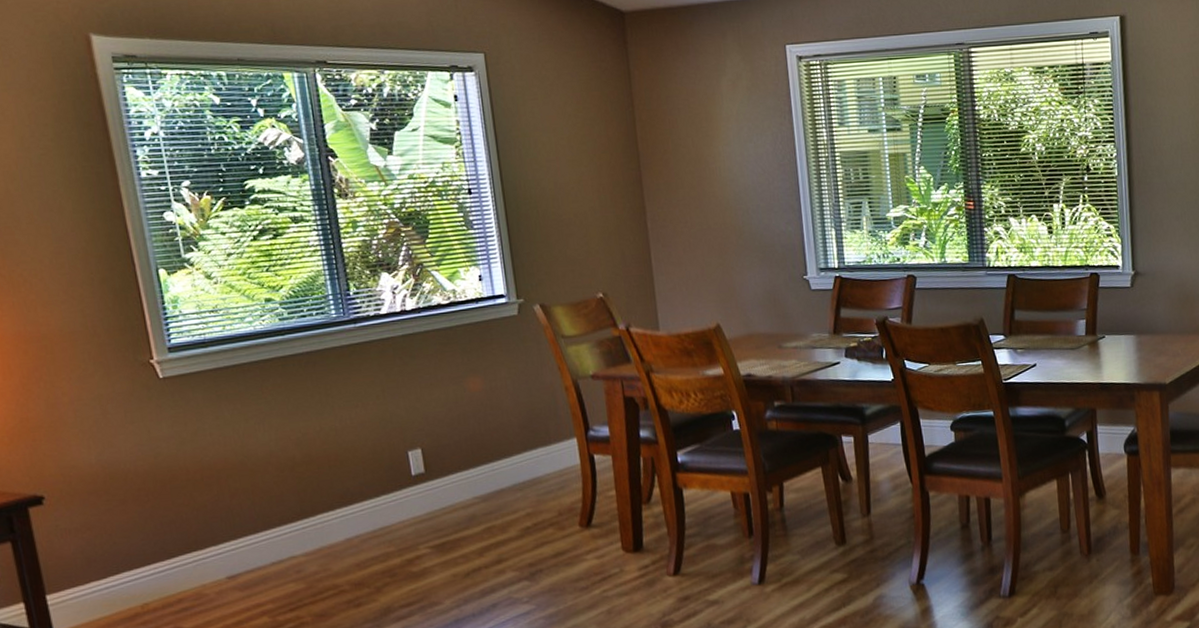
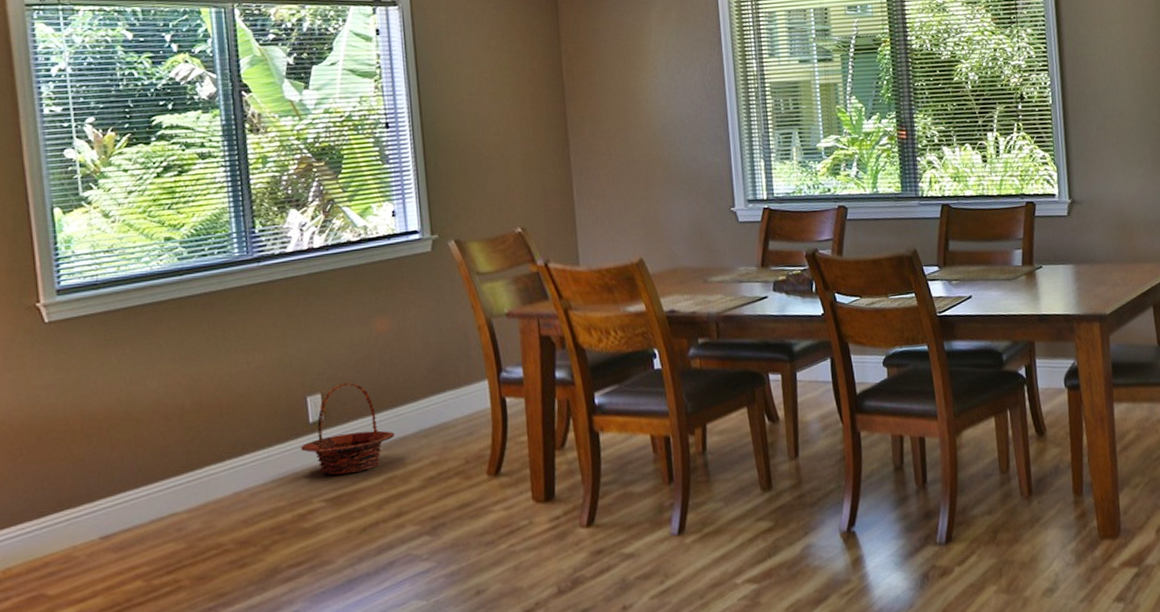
basket: none [405,438,492,524] -> present [301,382,395,475]

